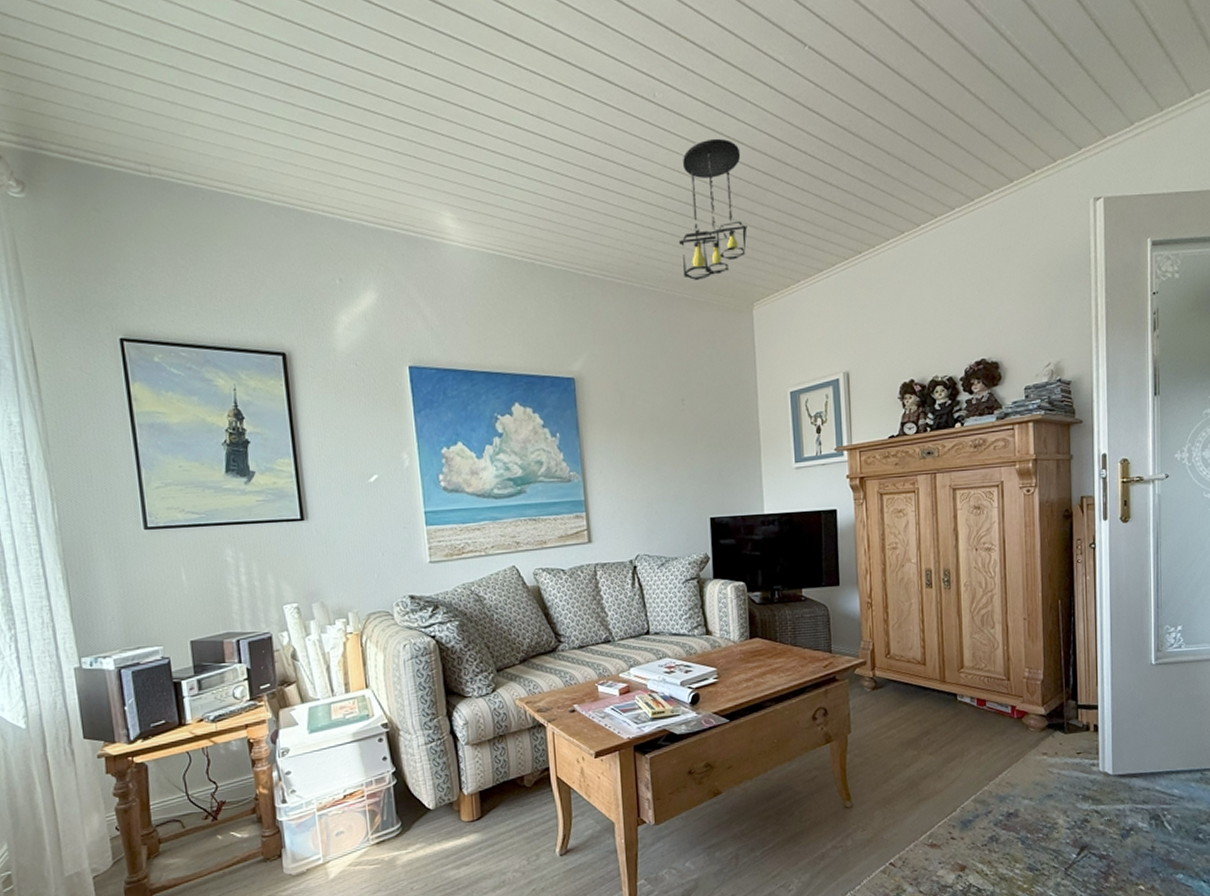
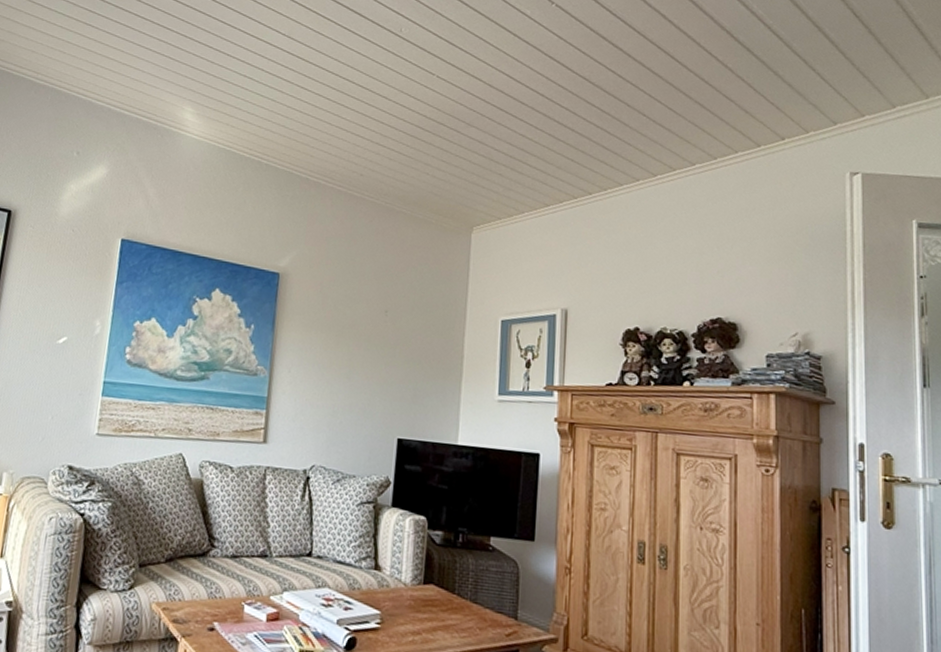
ceiling light fixture: present [678,138,749,280] -> none [404,72,478,198]

